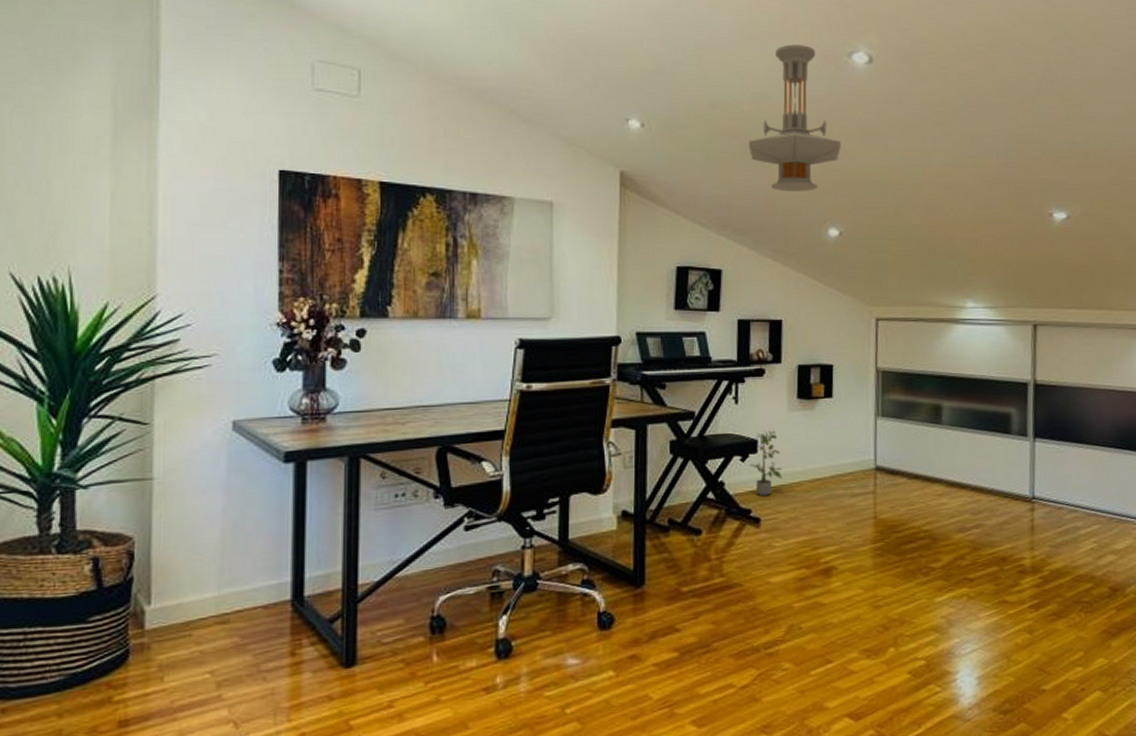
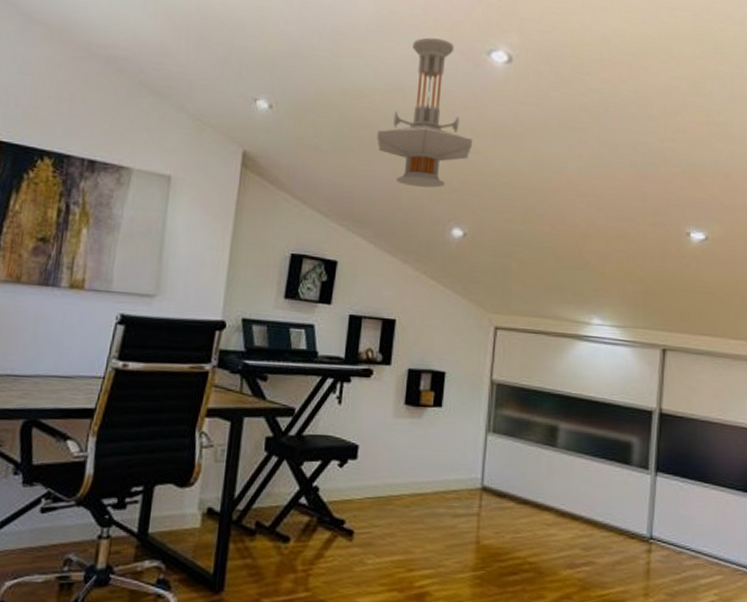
potted plant: present [749,430,783,496] -> none [347,436,383,506]

